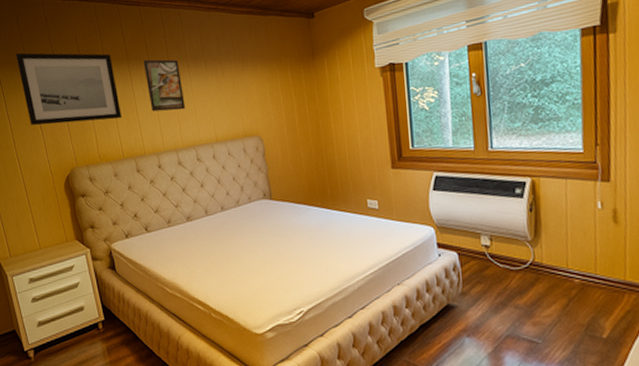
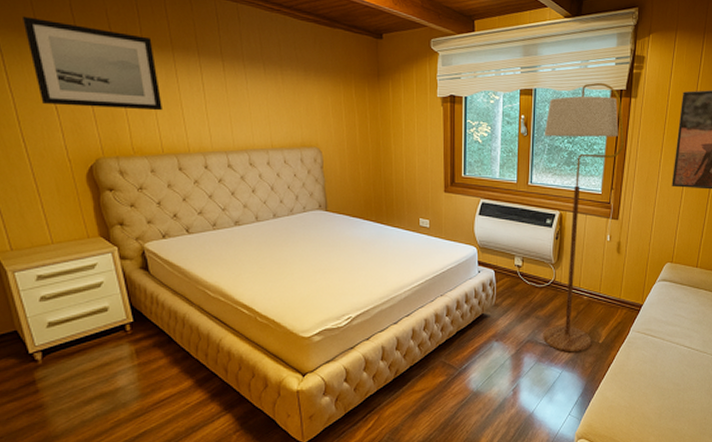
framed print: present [143,59,186,112] -> none [191,51,240,111]
floor lamp: none [501,21,607,350] -> present [543,82,624,352]

